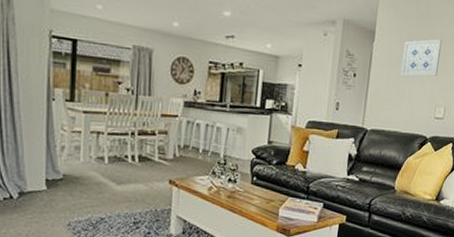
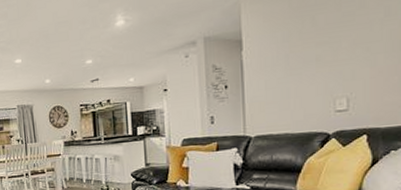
wall art: present [401,39,442,77] -> none [279,28,331,77]

